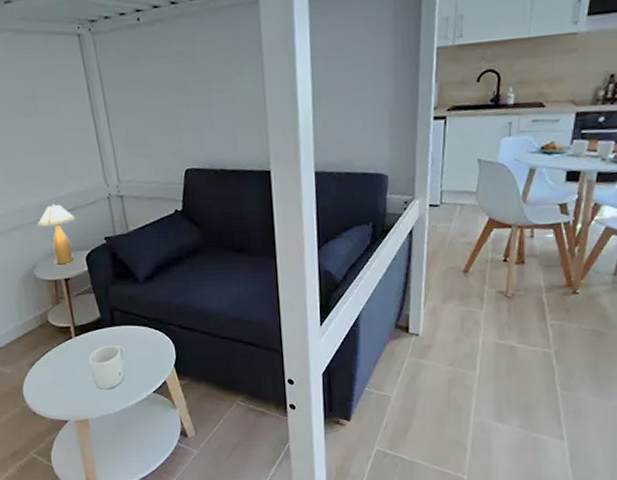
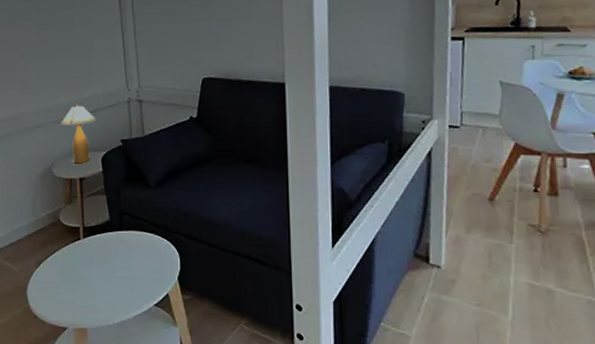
mug: present [88,345,126,390] -> none [94,250,130,298]

